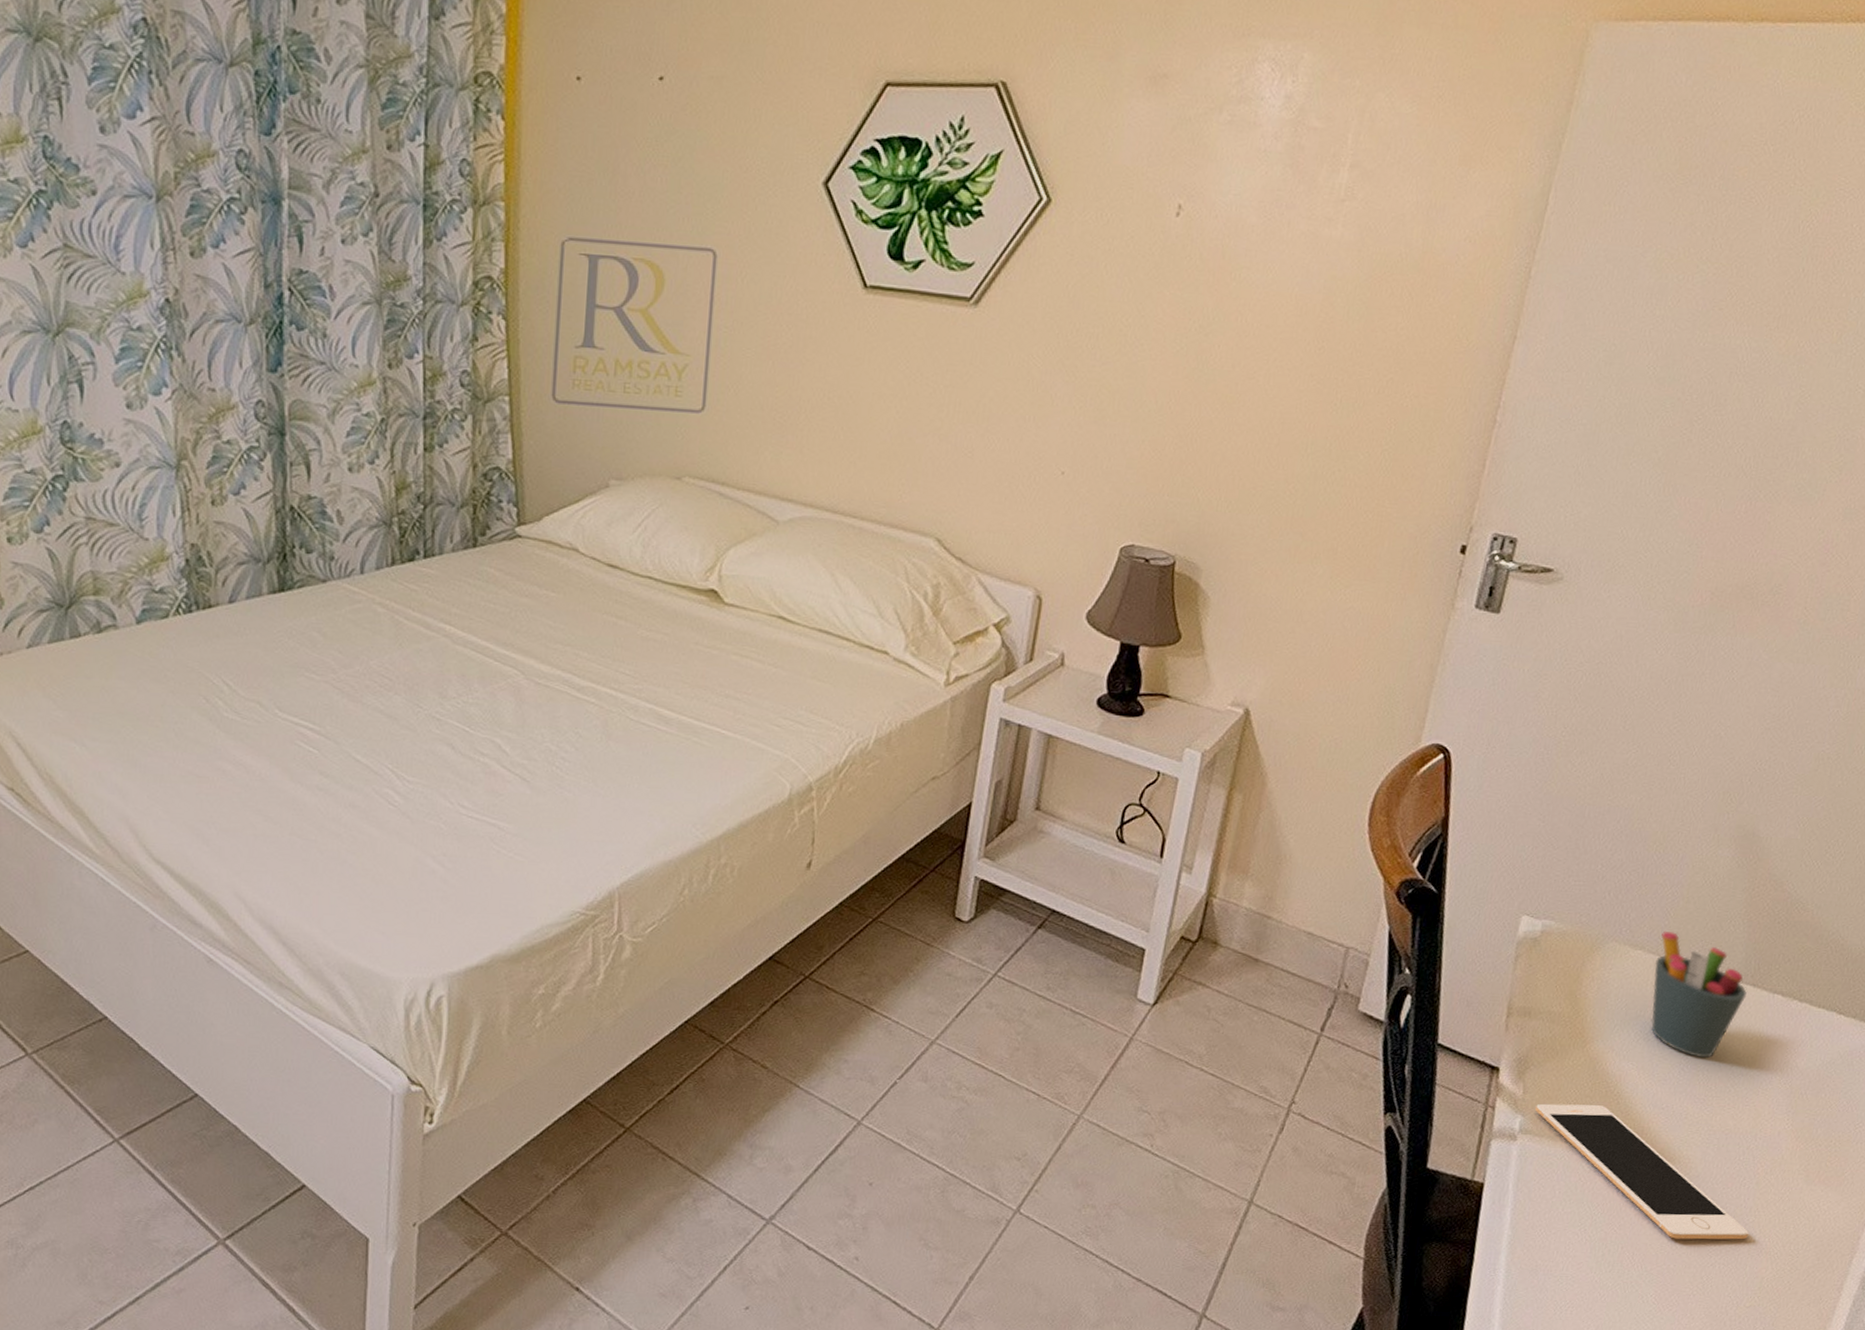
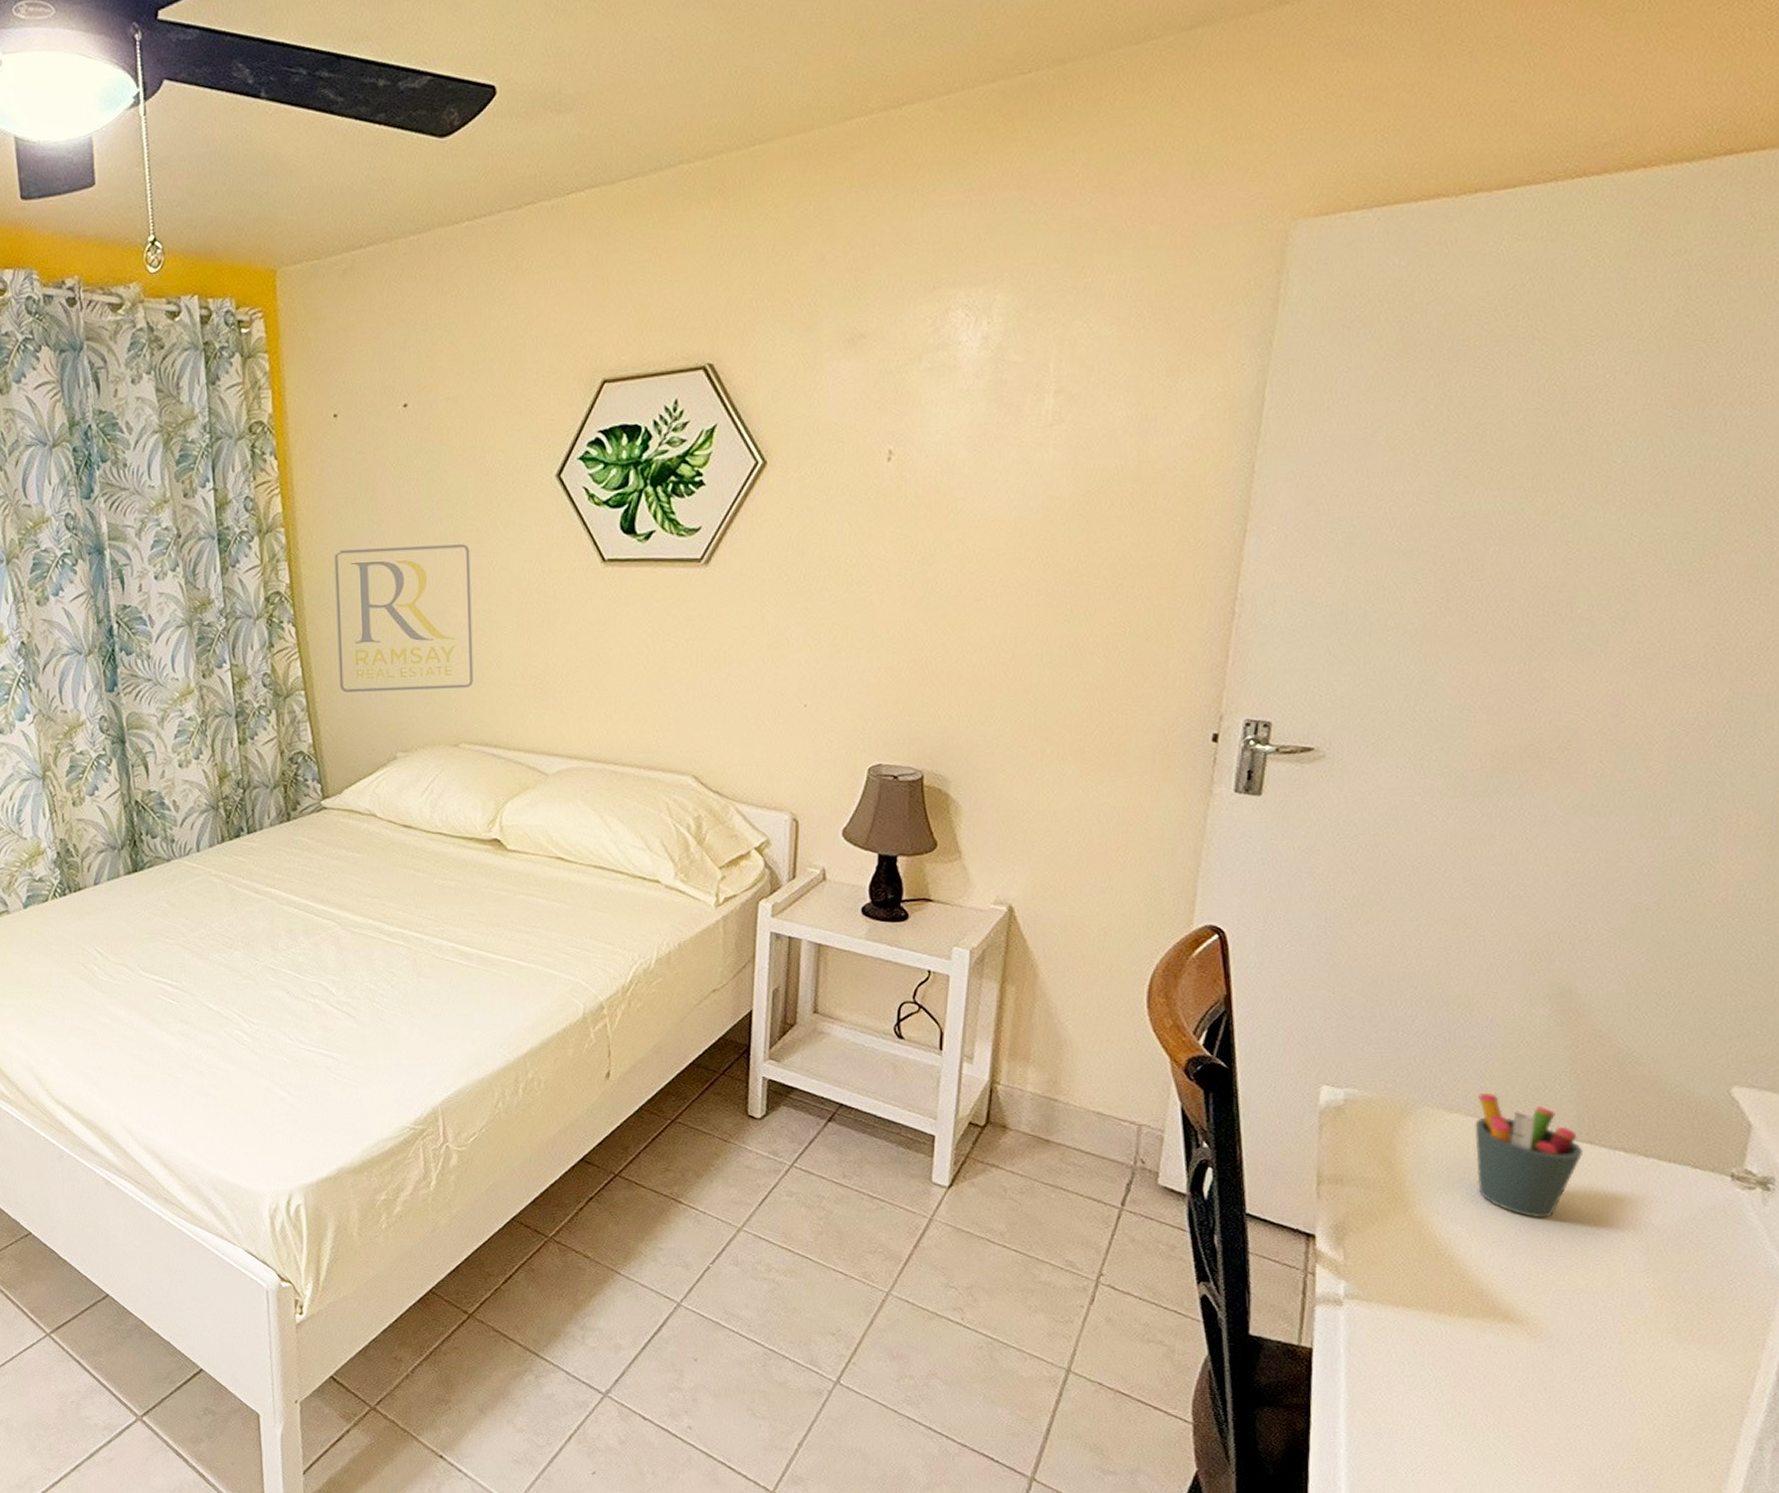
cell phone: present [1535,1103,1749,1240] -> none [1360,1268,1617,1401]

